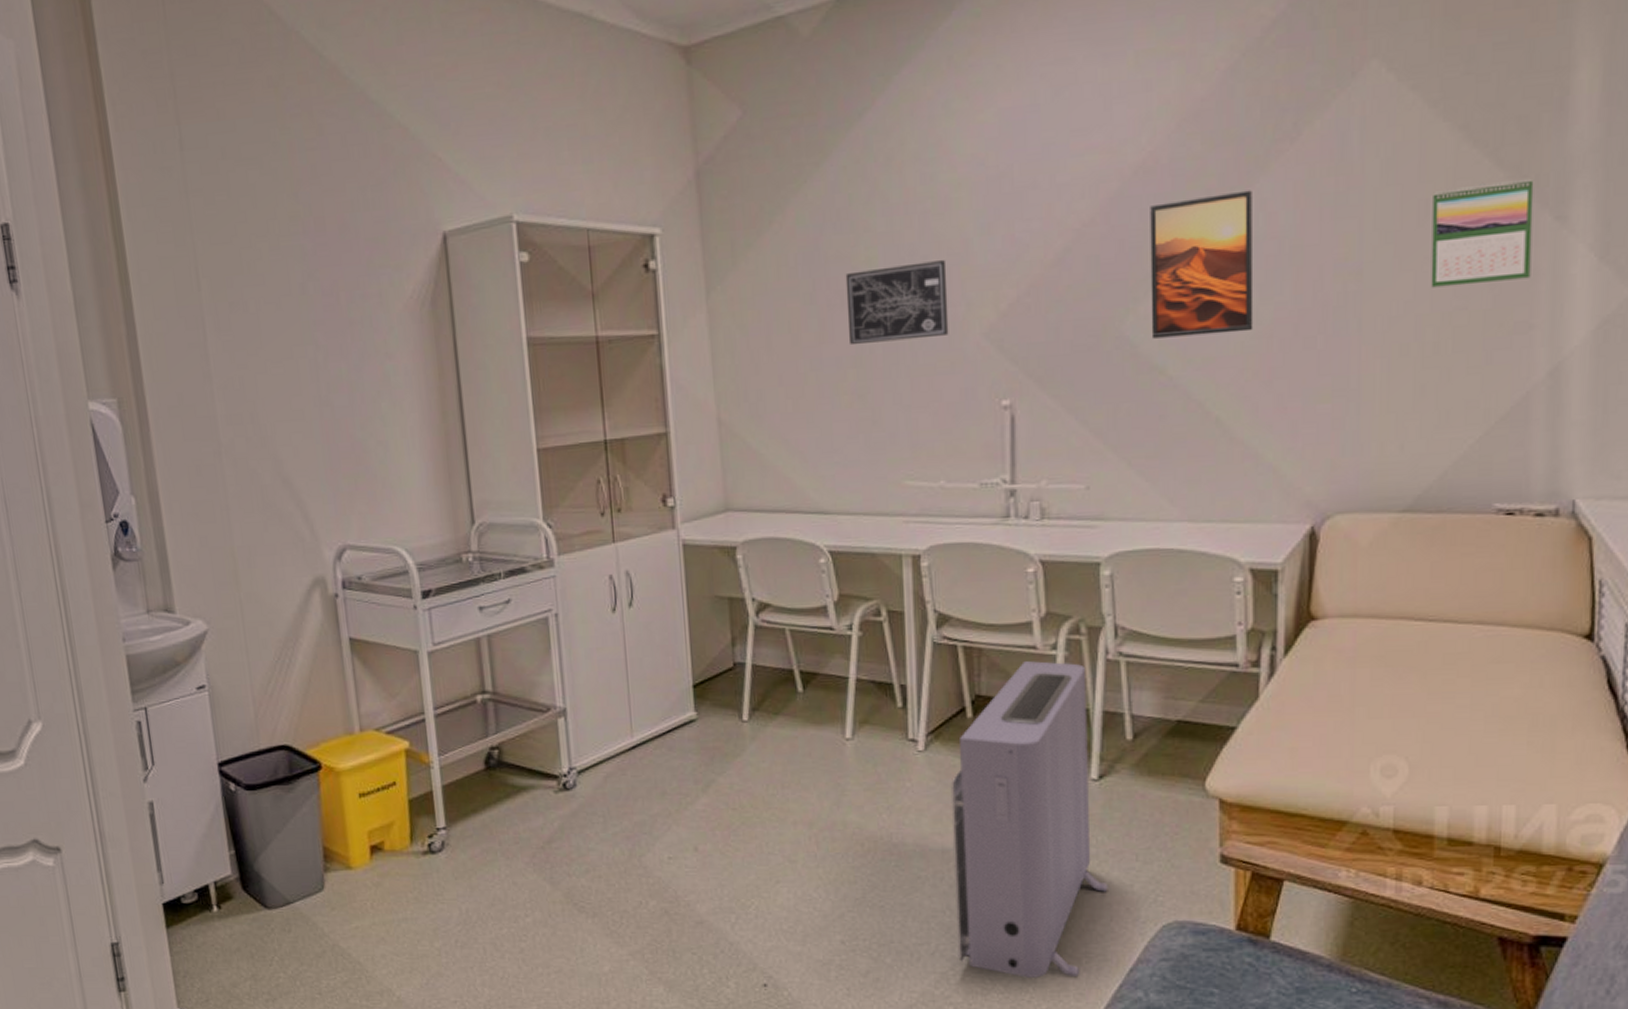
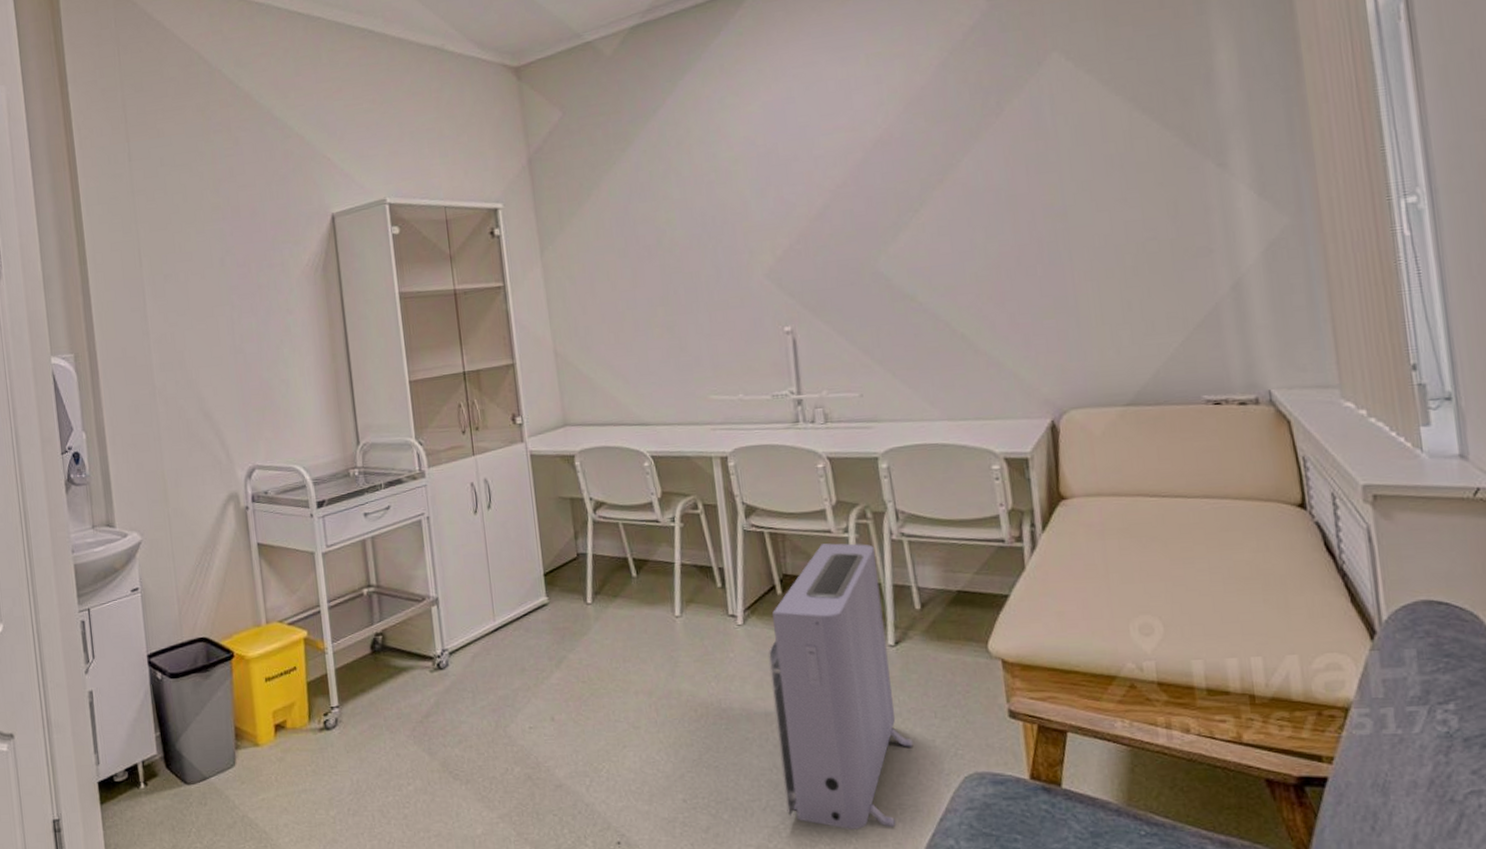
wall art: present [845,260,949,346] -> none [650,219,737,288]
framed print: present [1150,190,1254,339] -> none [889,154,984,273]
calendar: present [1431,178,1534,288] -> none [1115,135,1205,224]

